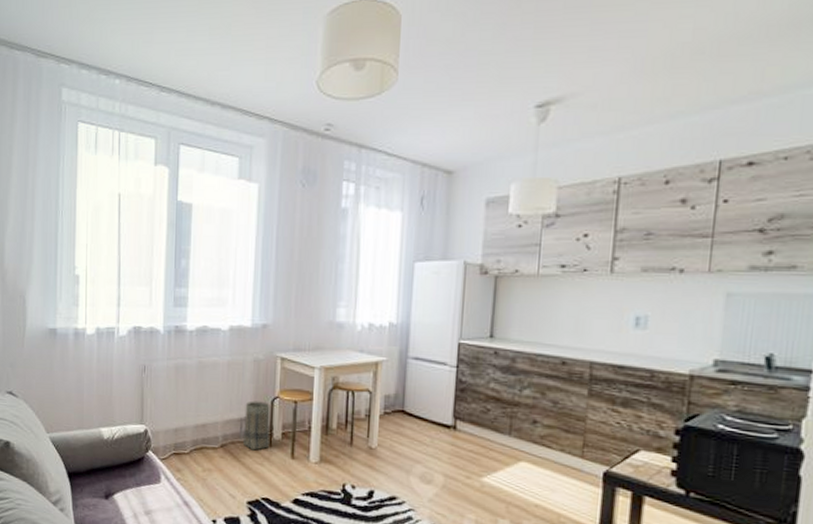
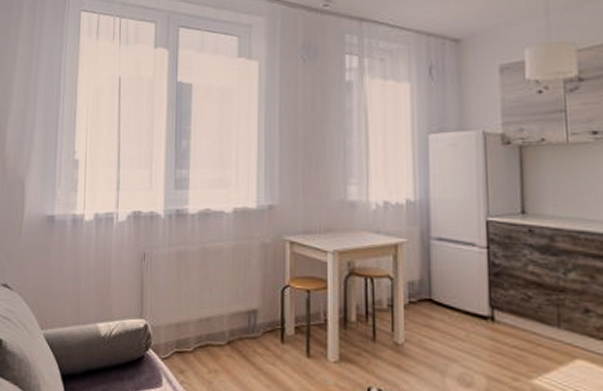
basket: present [242,401,270,451] -> none [251,290,282,348]

